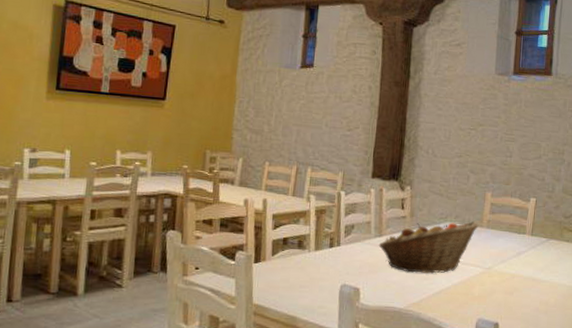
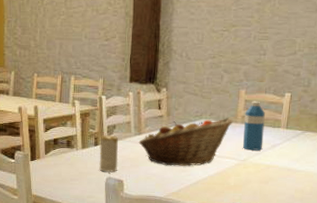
candle: none [333,235,356,279] -> present [99,135,119,172]
water bottle: none [488,204,511,258] -> present [243,101,265,151]

